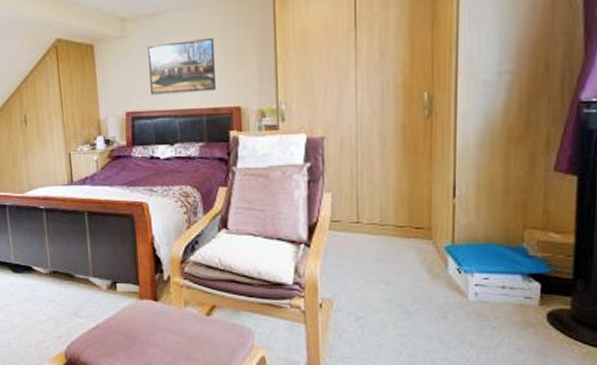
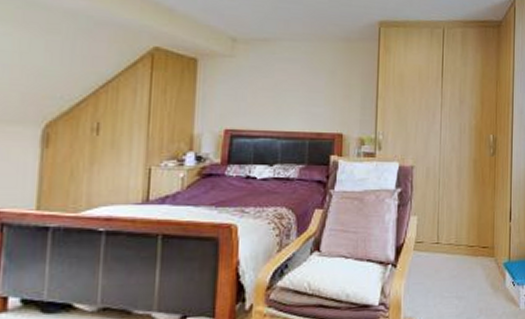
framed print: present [148,38,216,95] -> none [255,68,324,117]

